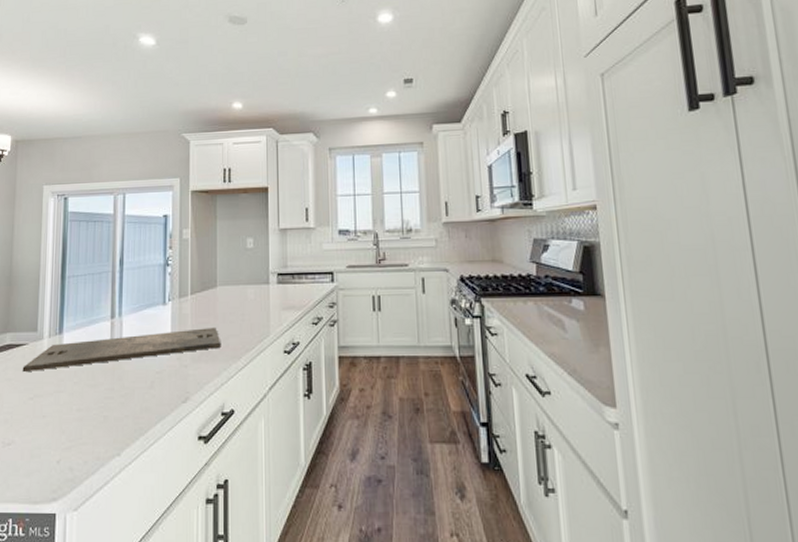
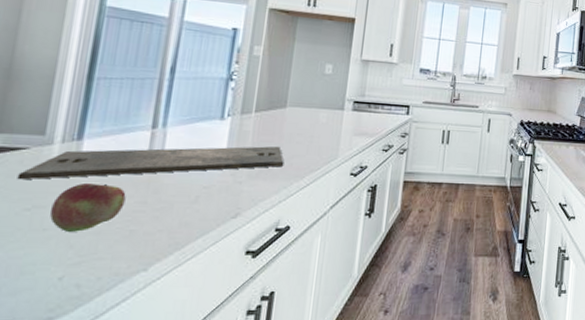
fruit: none [47,372,98,418] -> present [50,182,126,232]

